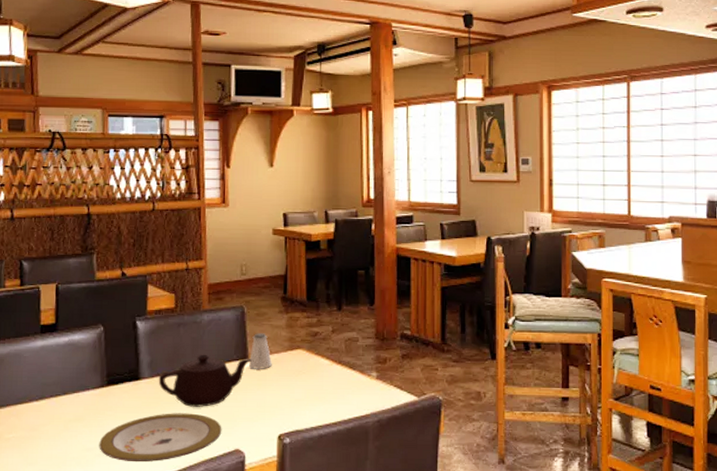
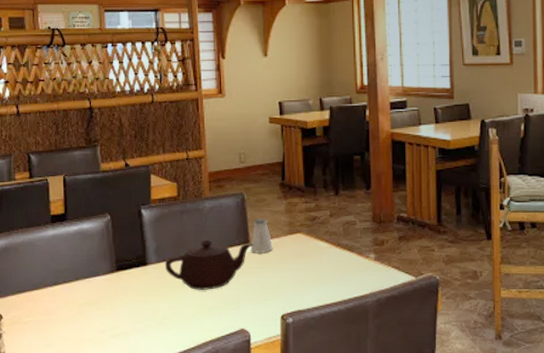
plate: present [99,413,222,463] -> none [112,296,227,343]

